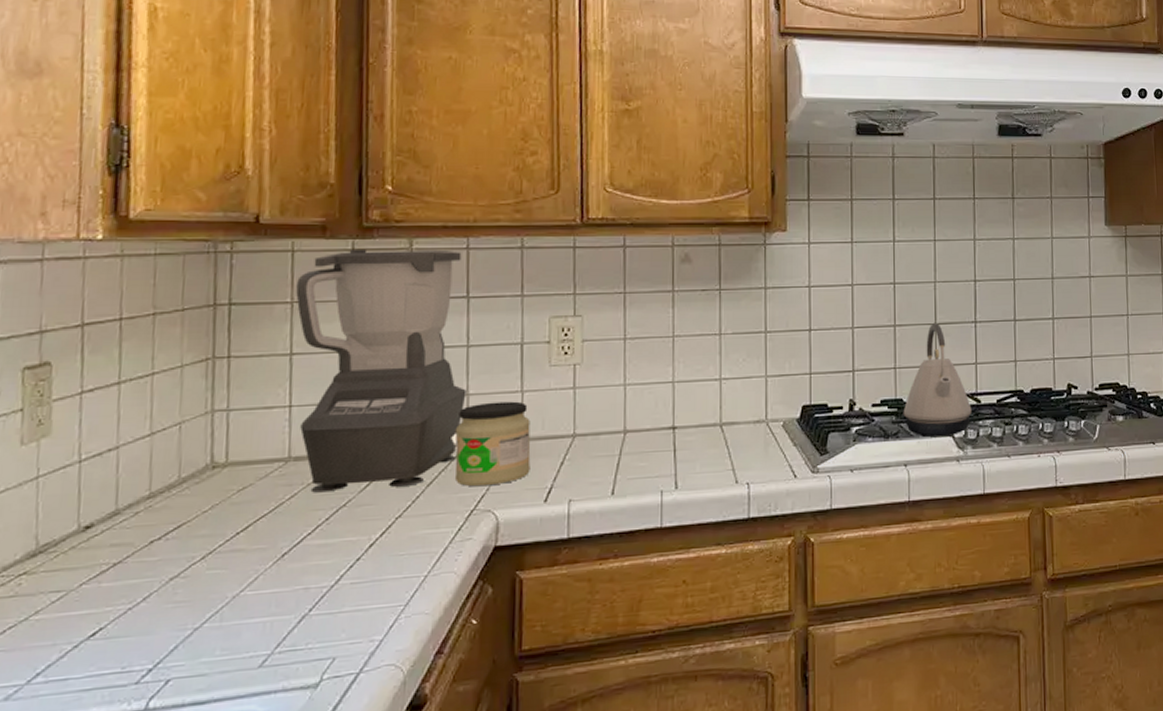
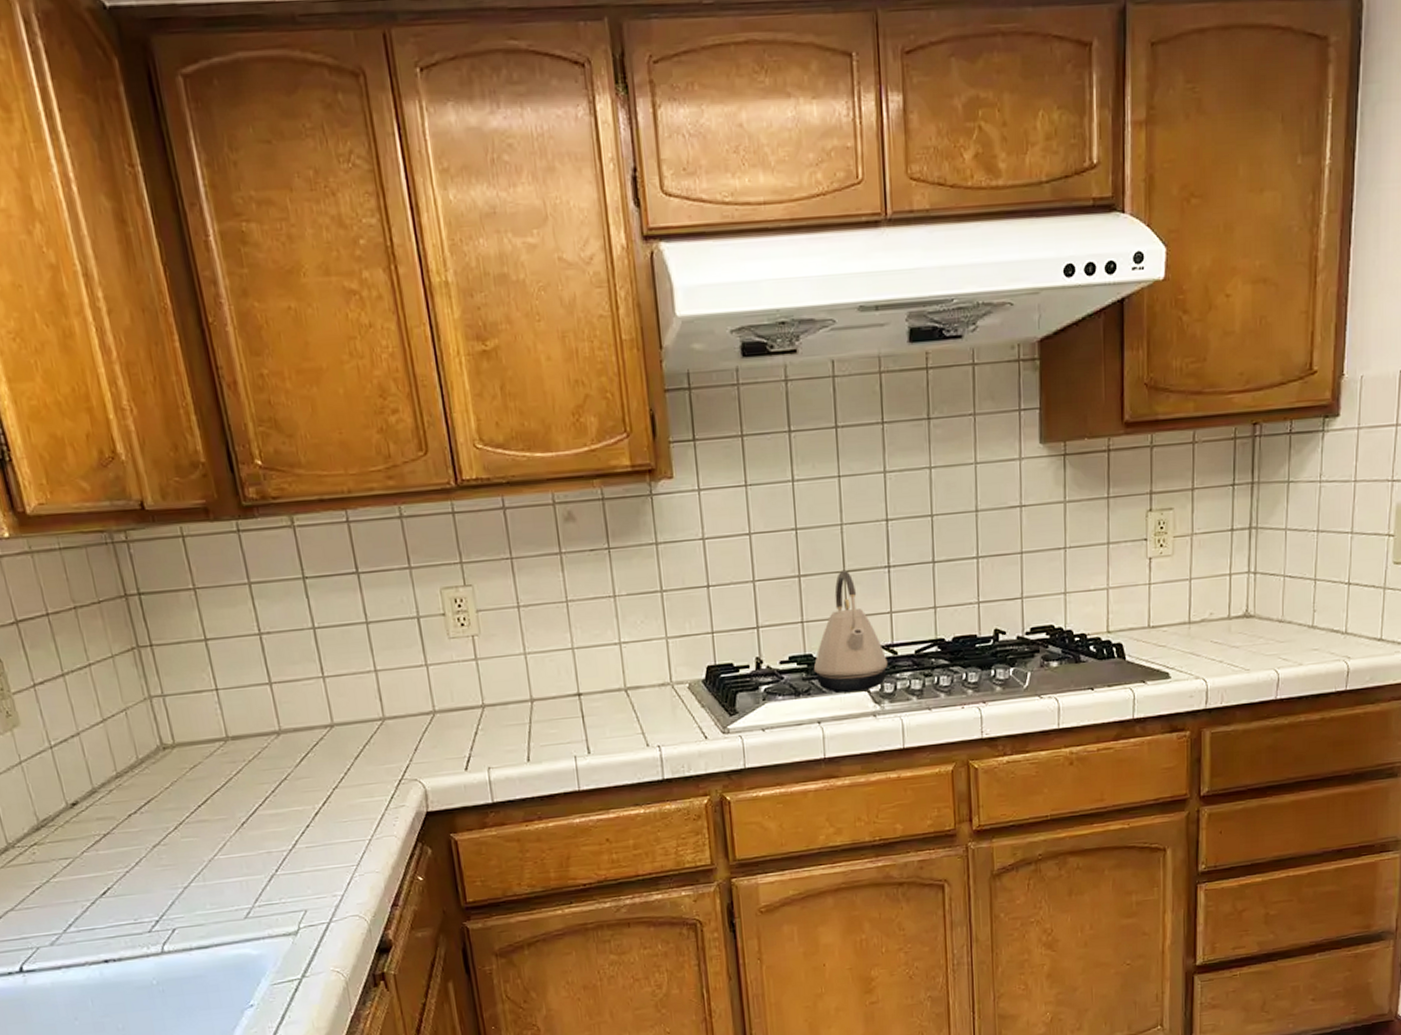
blender: present [296,248,467,493] -> none [193,525,376,769]
jar: present [455,401,531,487] -> none [370,675,447,758]

